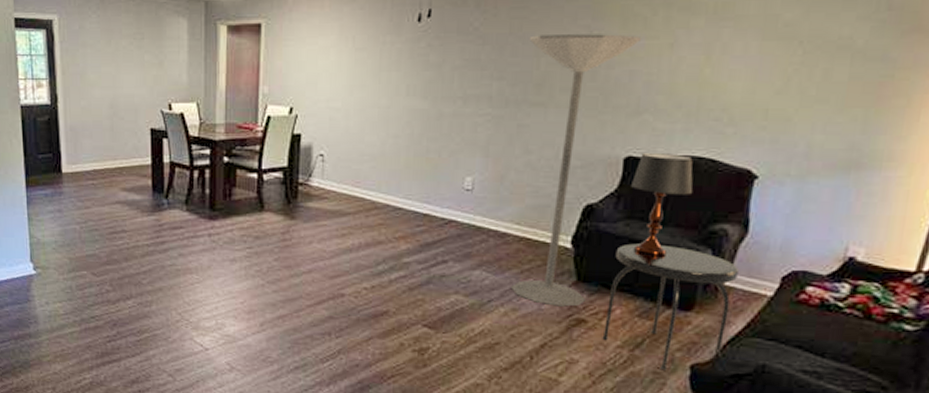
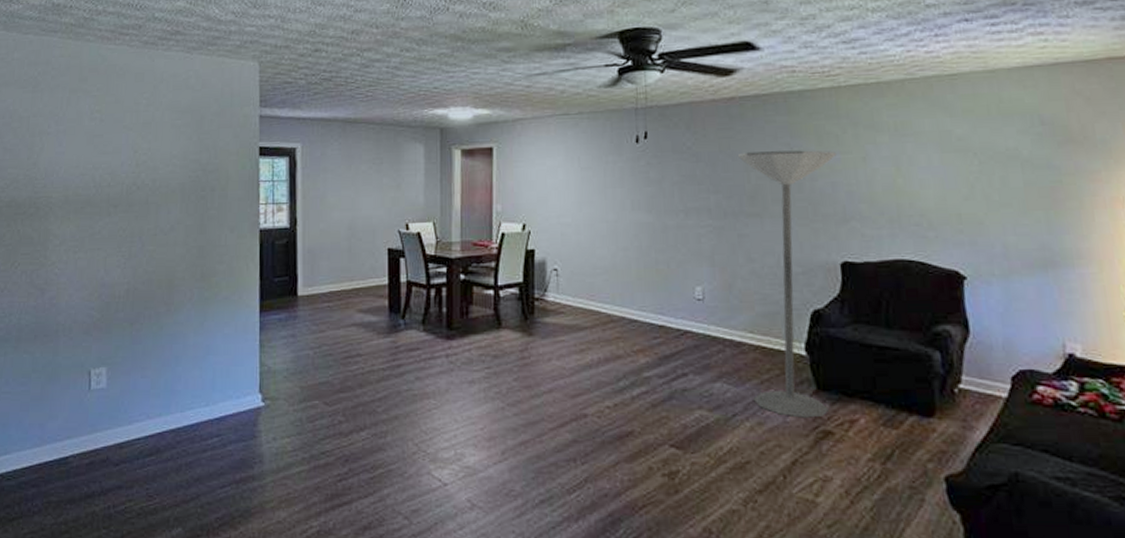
side table: present [602,243,738,371] -> none [849,348,971,484]
table lamp: present [630,152,693,257] -> none [851,257,911,361]

